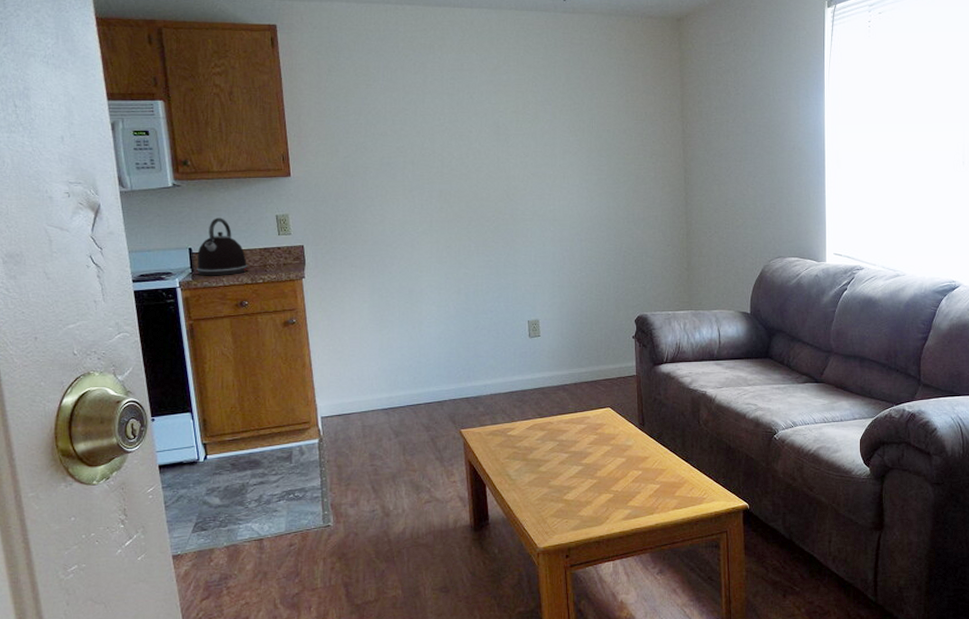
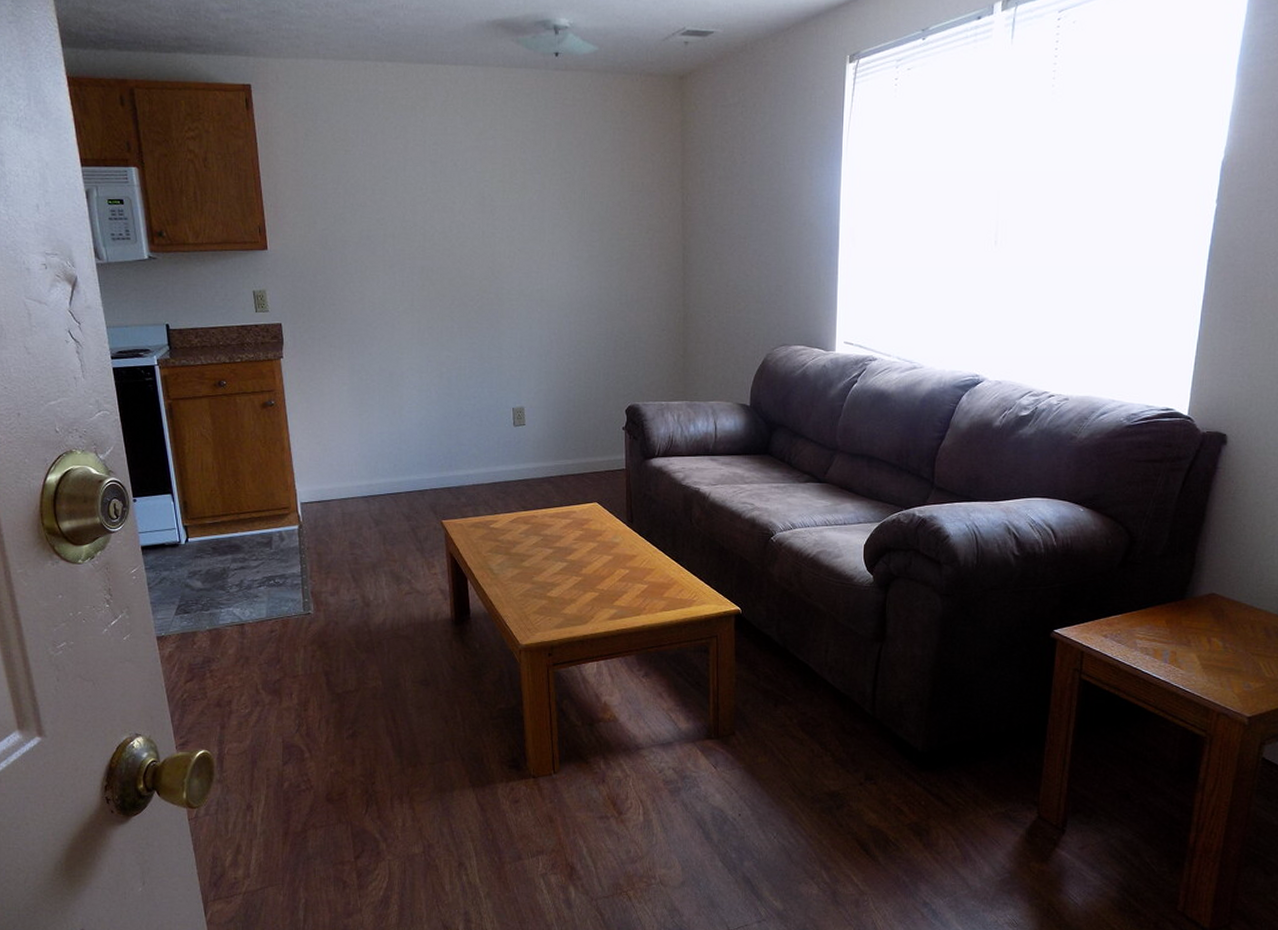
kettle: present [196,217,248,276] -> none [174,292,226,354]

